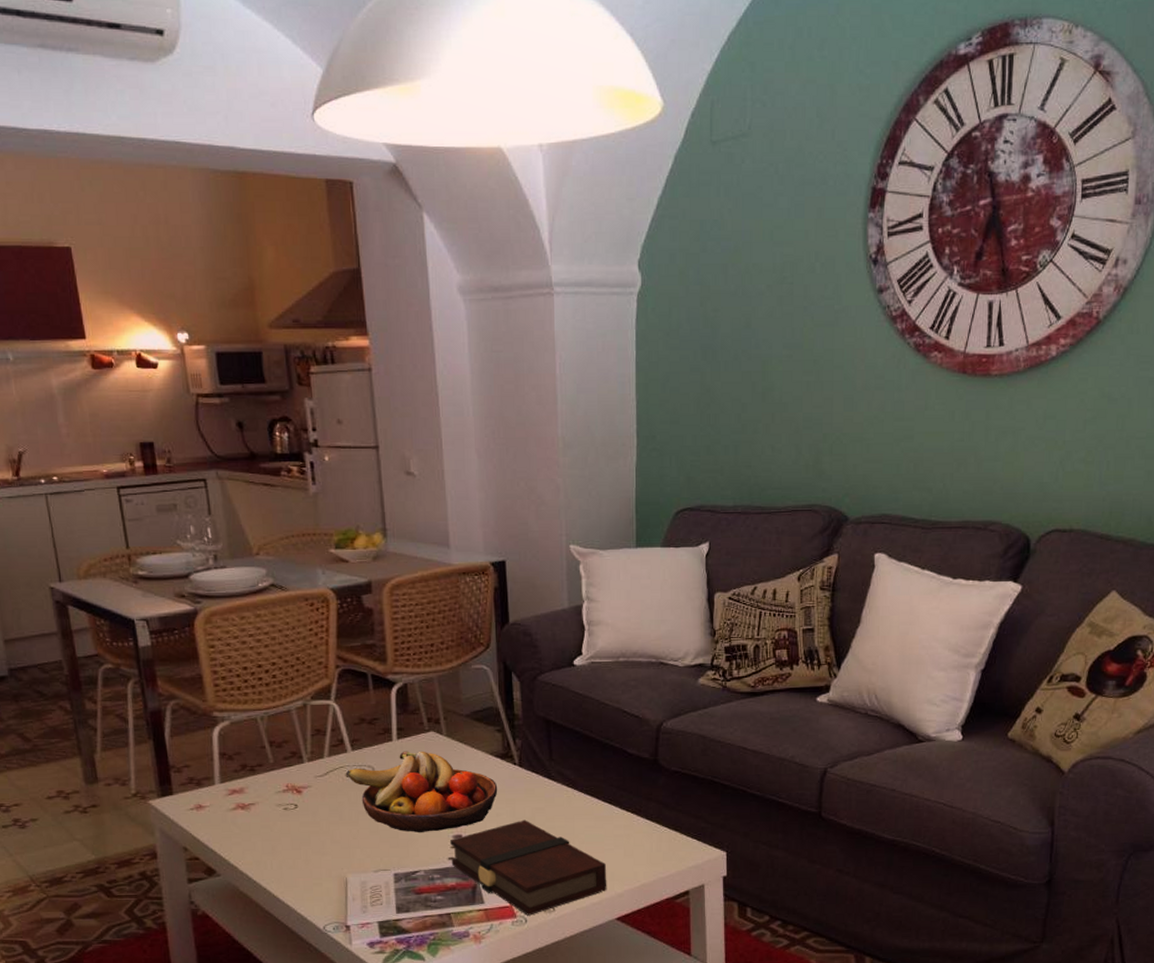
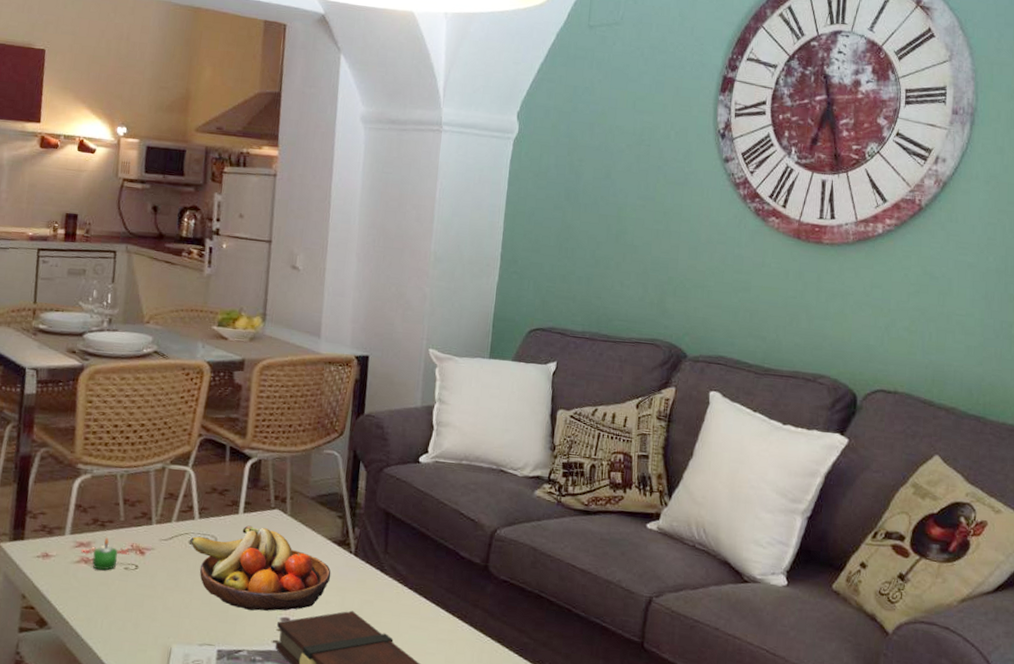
candle: none [235,781,286,814] -> present [81,537,130,571]

